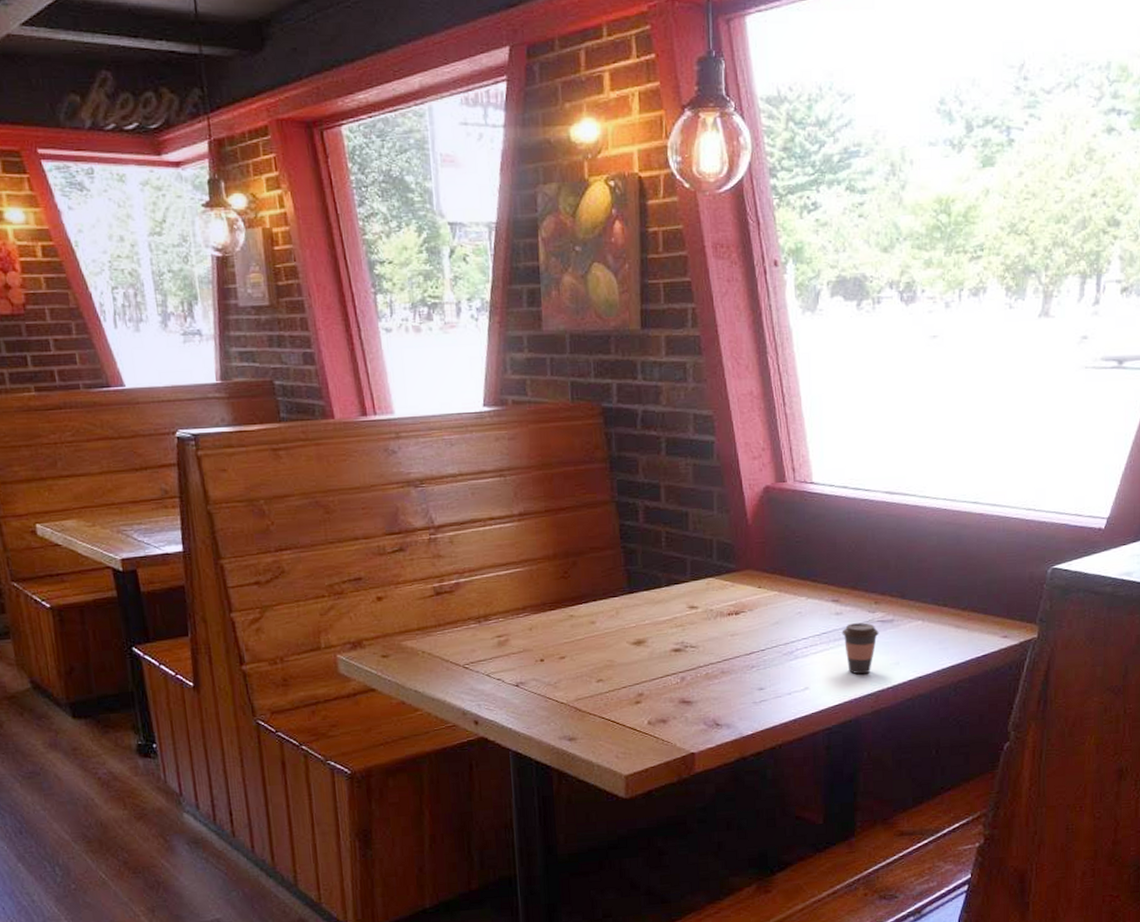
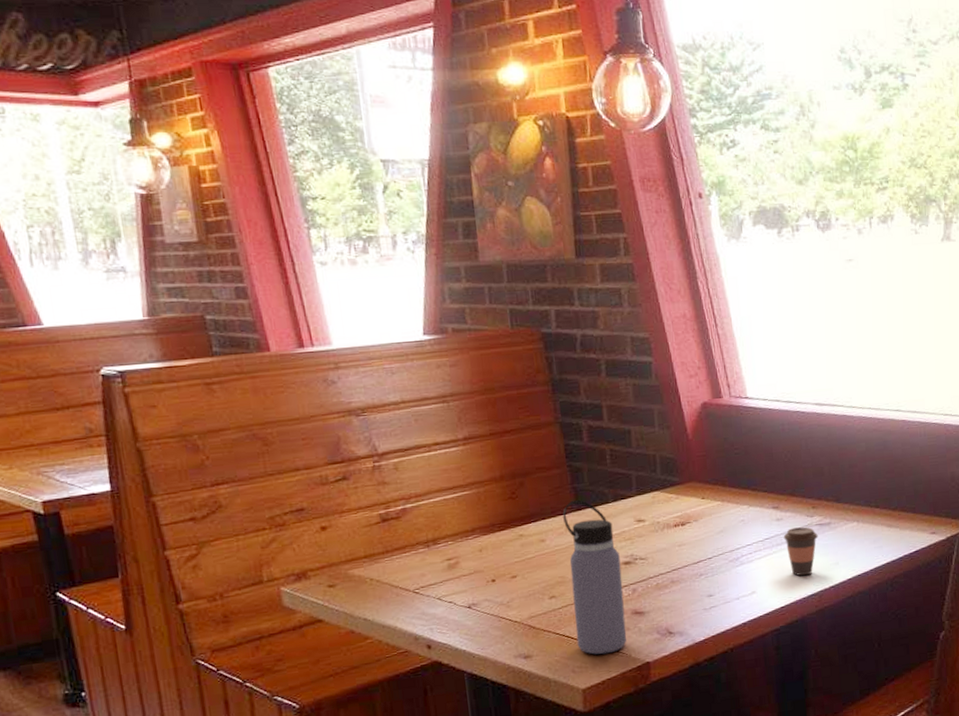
water bottle: none [614,582,673,742] -> present [563,499,627,655]

